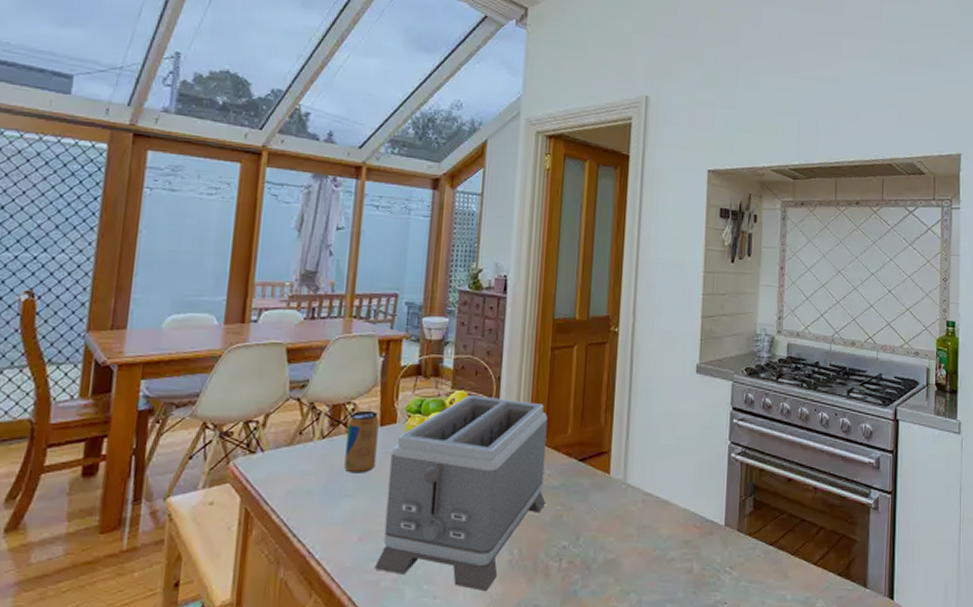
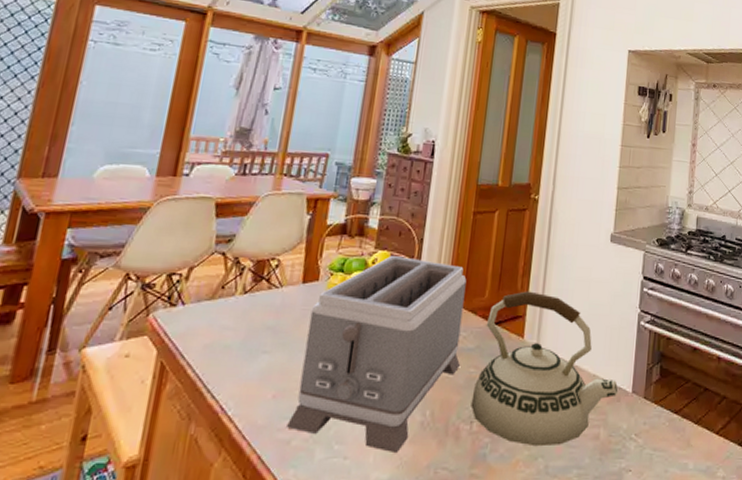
beverage can: present [344,410,379,473] -> none [264,267,302,330]
teakettle: none [559,426,711,582] -> present [471,291,619,447]

